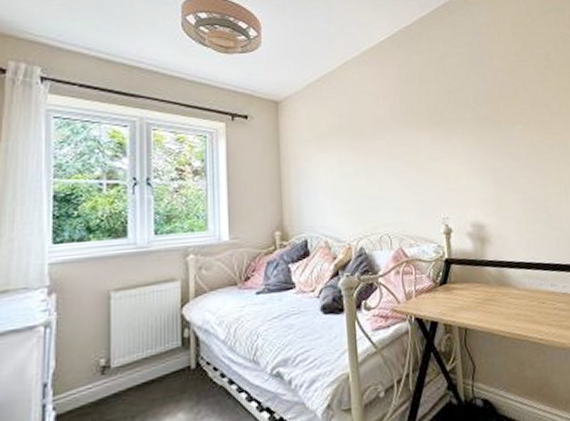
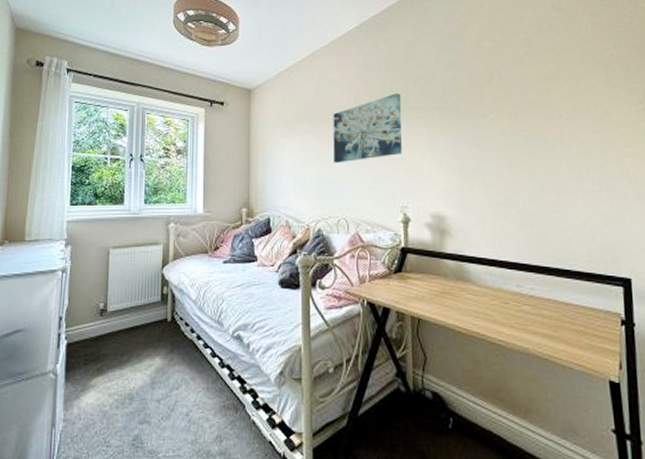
wall art: none [369,105,440,178] -> present [333,93,402,163]

